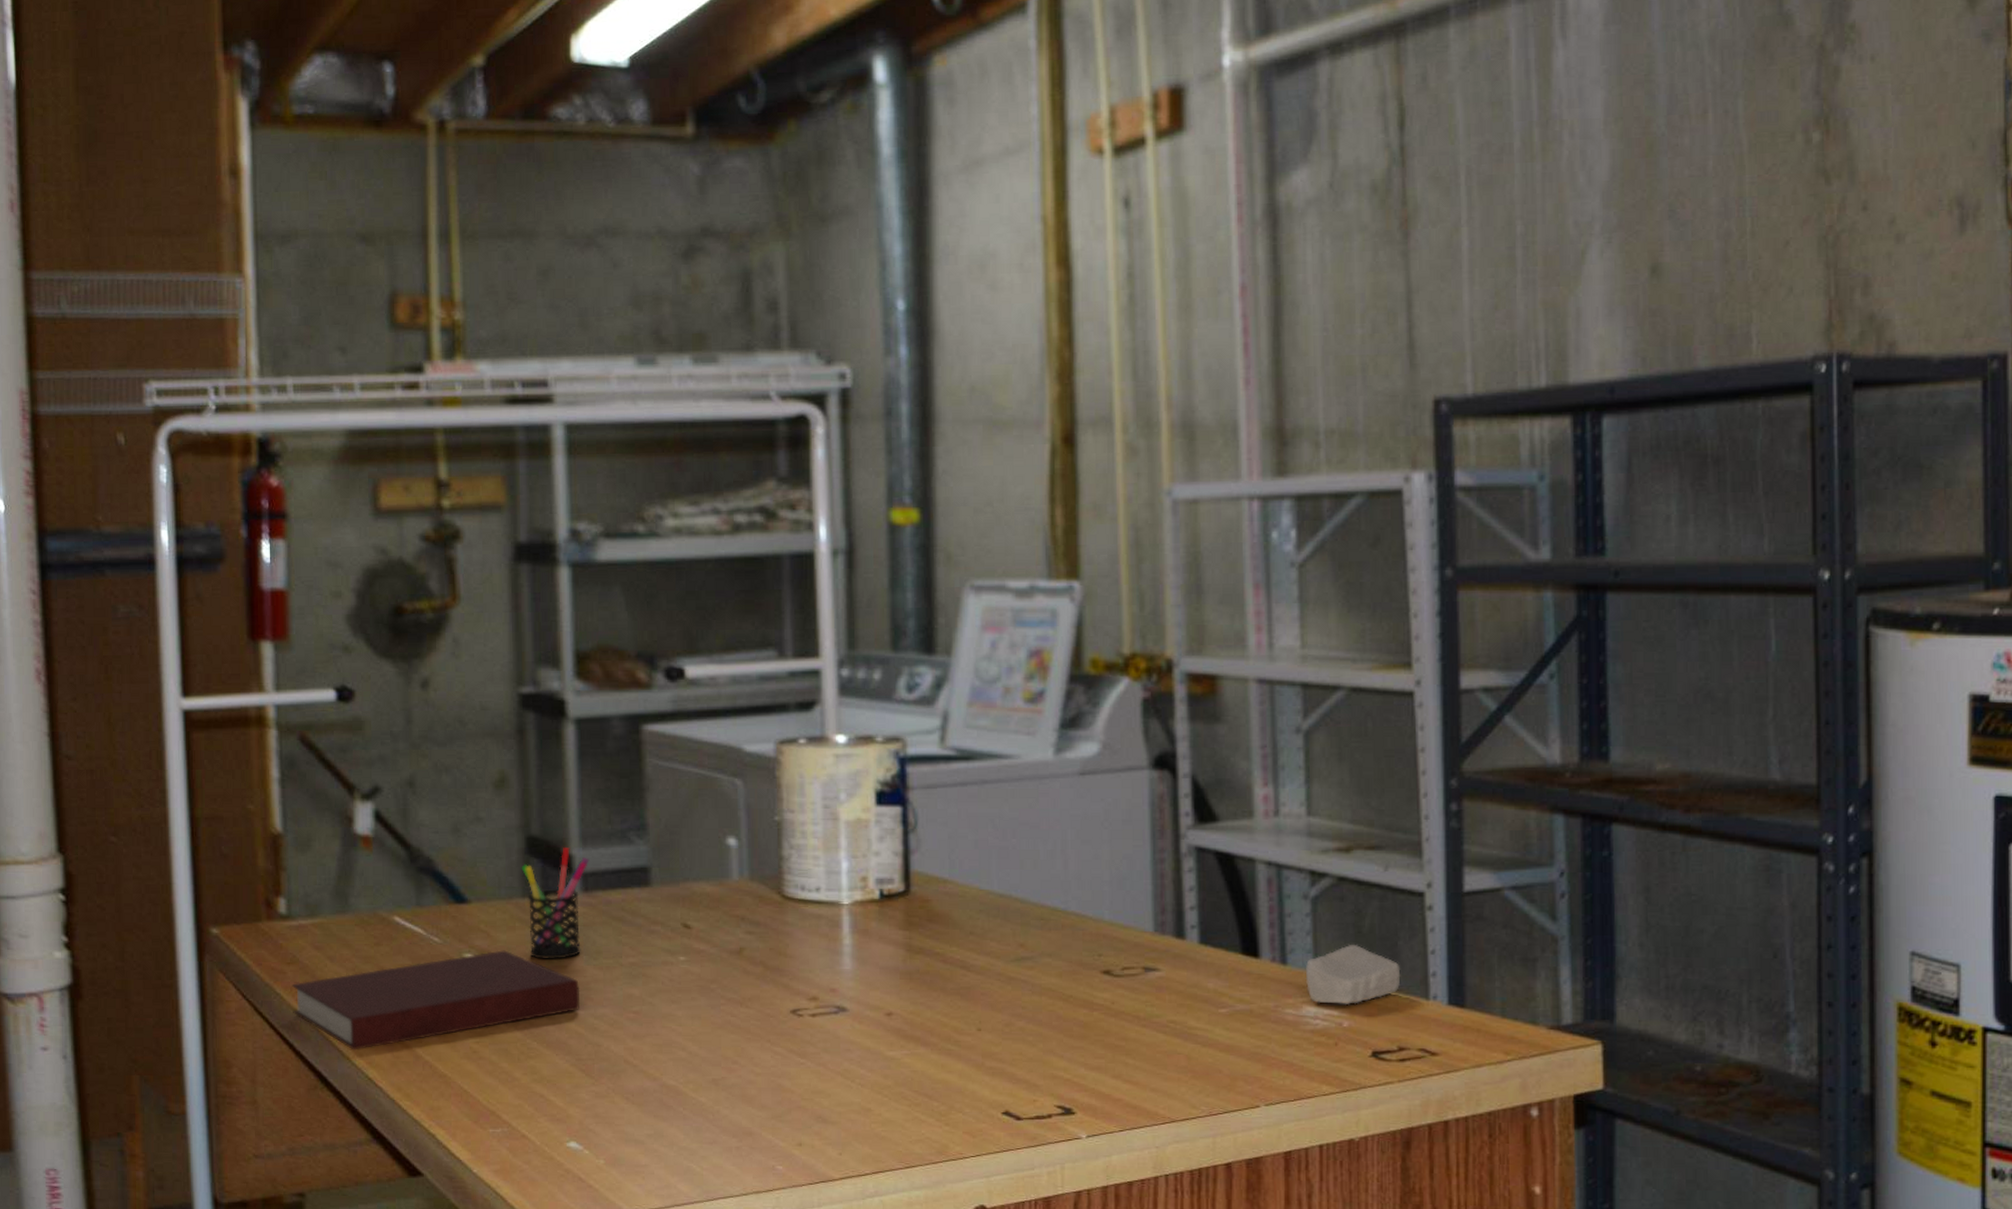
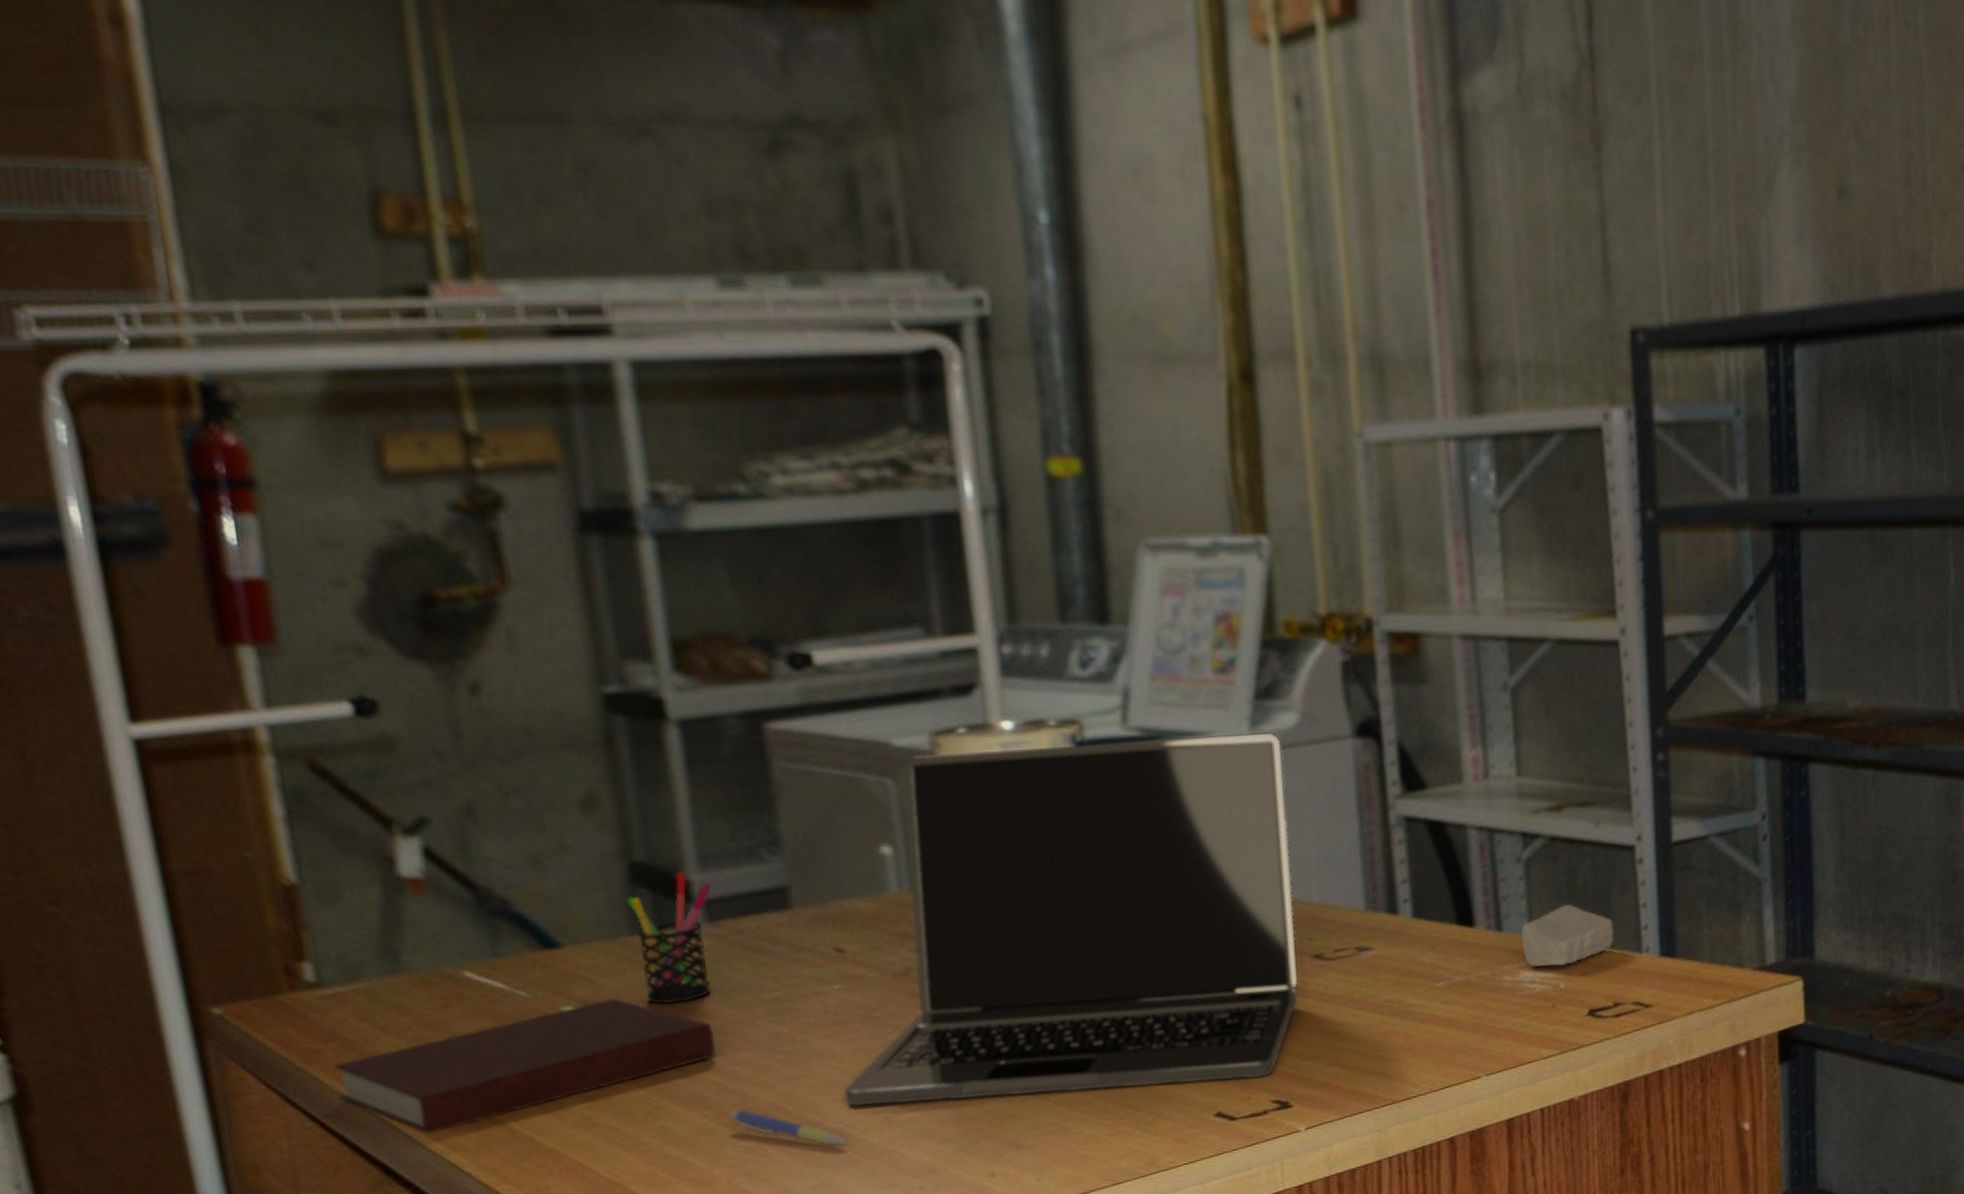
pen: none [586,1058,679,1101] -> present [729,1109,847,1146]
laptop: none [680,759,1086,1083] -> present [843,732,1298,1106]

